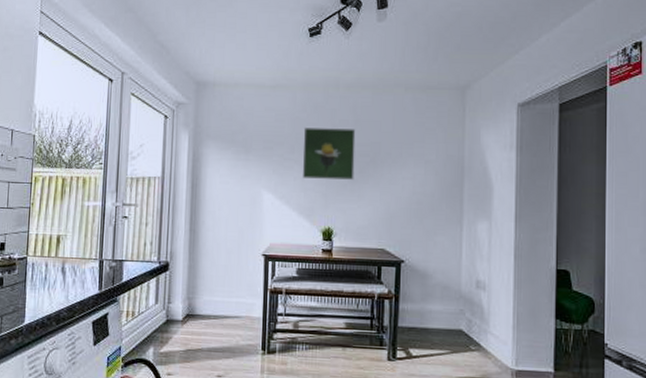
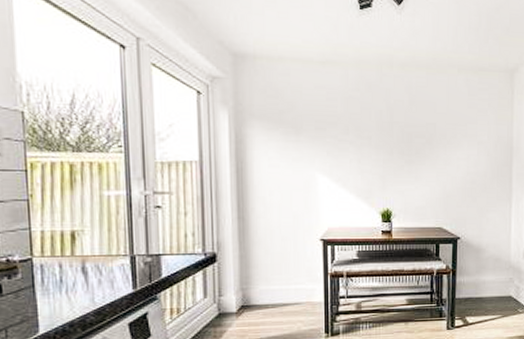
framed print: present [302,128,356,180] -> none [357,107,411,161]

